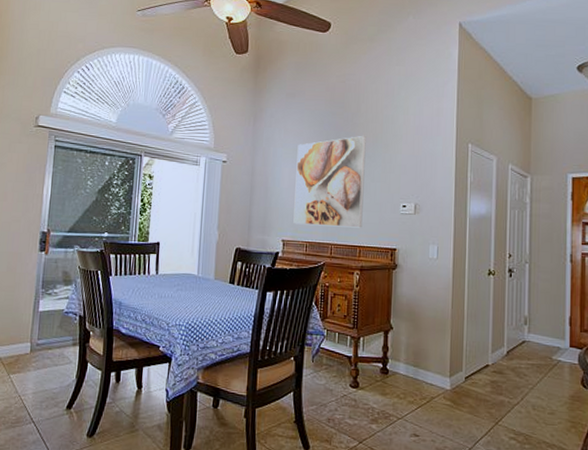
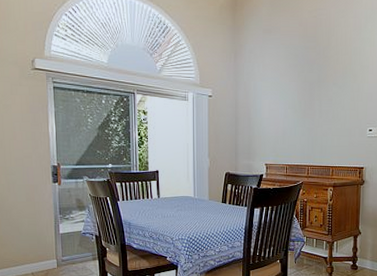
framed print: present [293,135,366,228] -> none [274,67,337,151]

